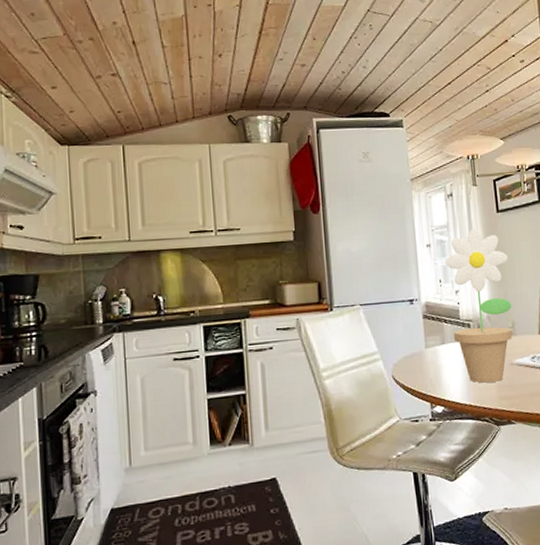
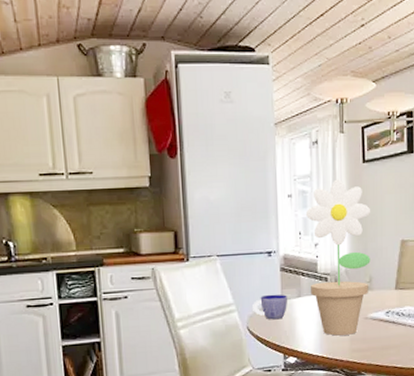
cup: none [397,341,432,368] -> present [253,294,288,320]

